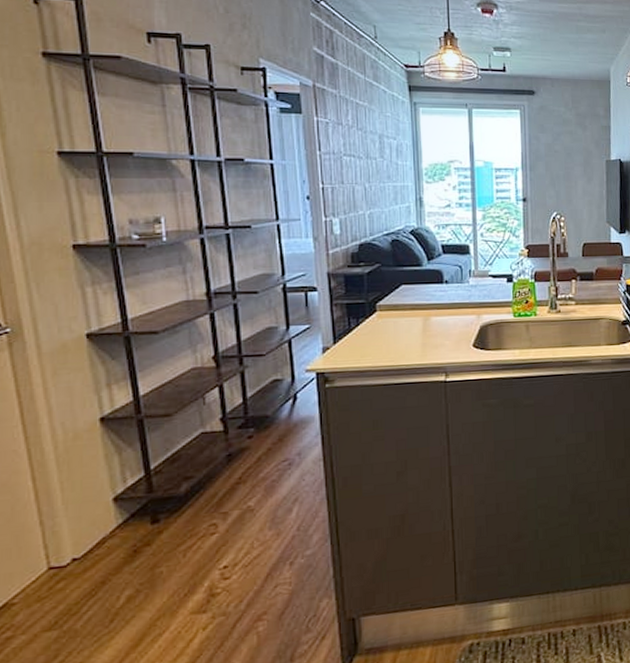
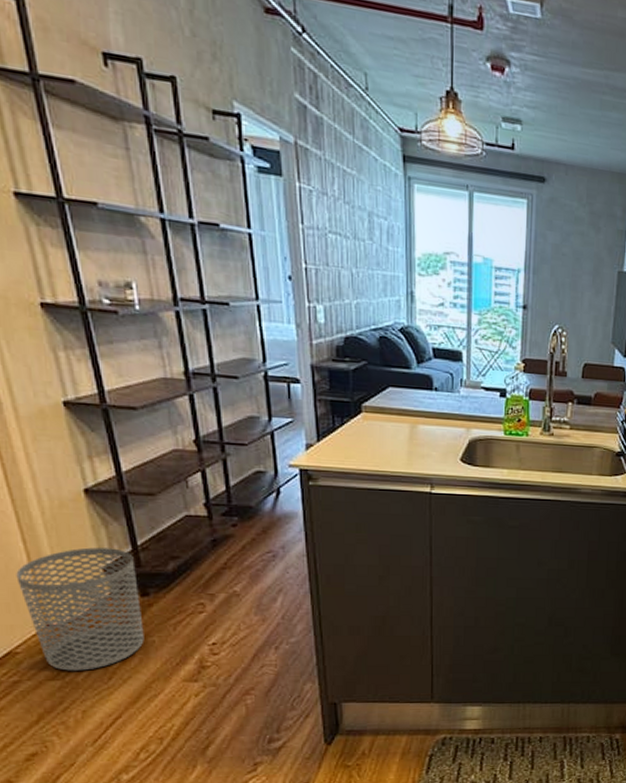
waste bin: none [21,475,152,618] -> present [16,547,144,671]

